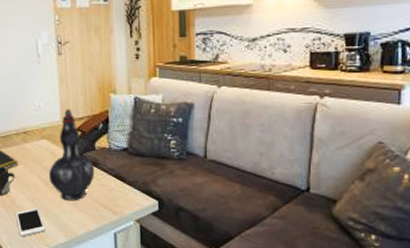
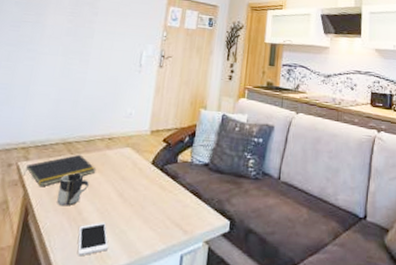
decorative vase: present [49,109,95,201] -> none [124,119,174,217]

